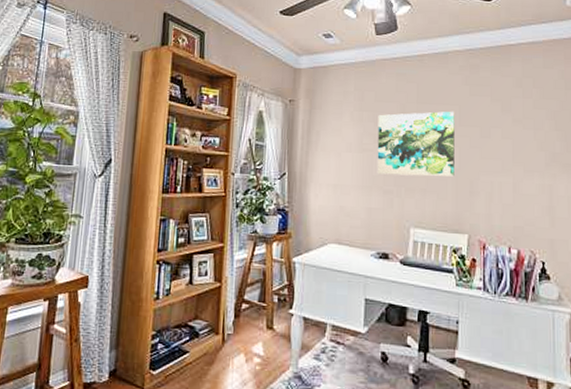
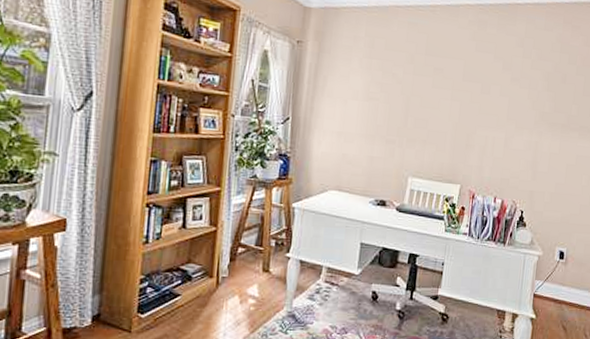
wall art: present [377,111,455,177] -> none [381,63,460,130]

